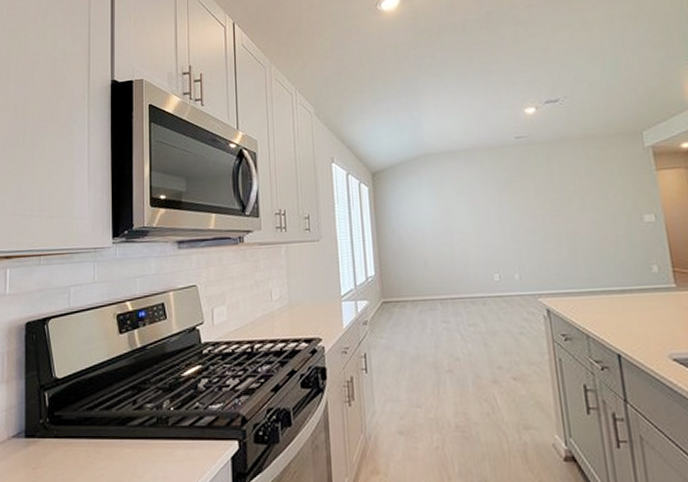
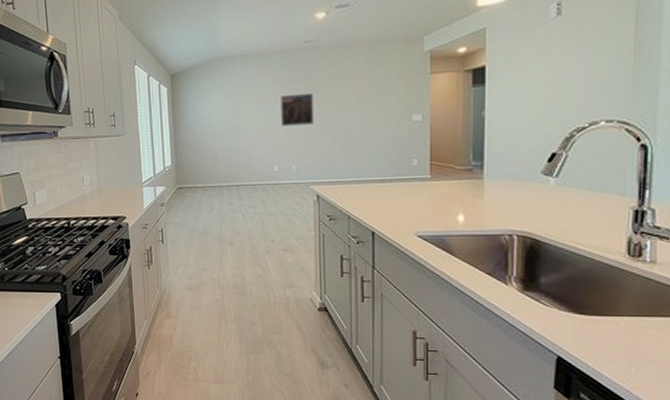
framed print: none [495,192,536,230] -> present [281,94,315,127]

